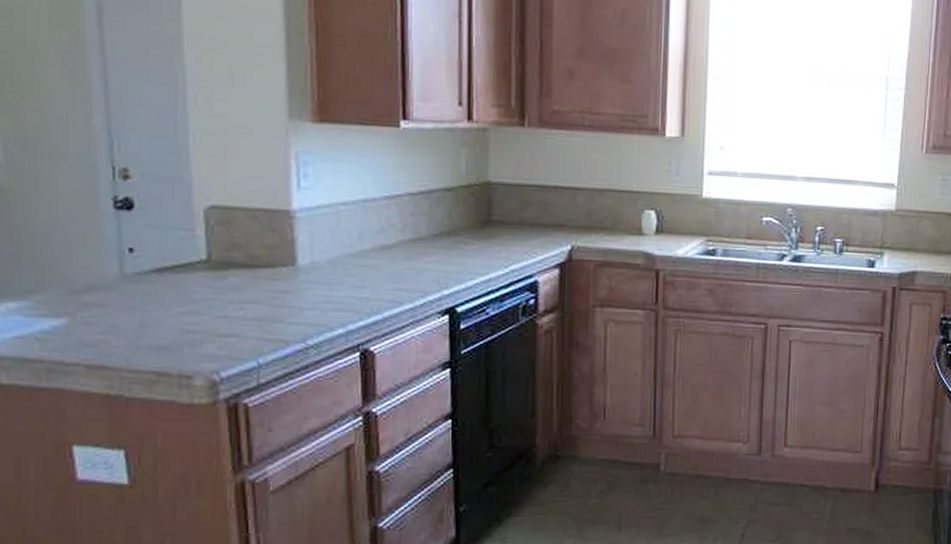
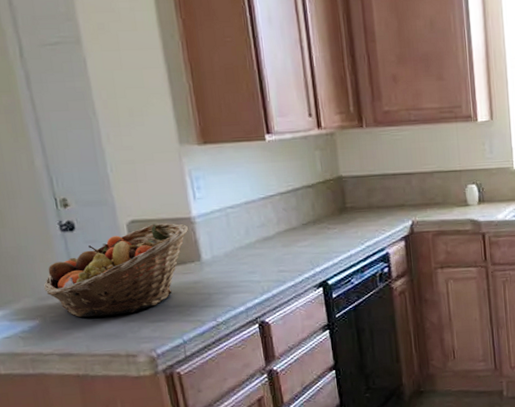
fruit basket: none [80,213,286,323] -> present [44,223,189,318]

